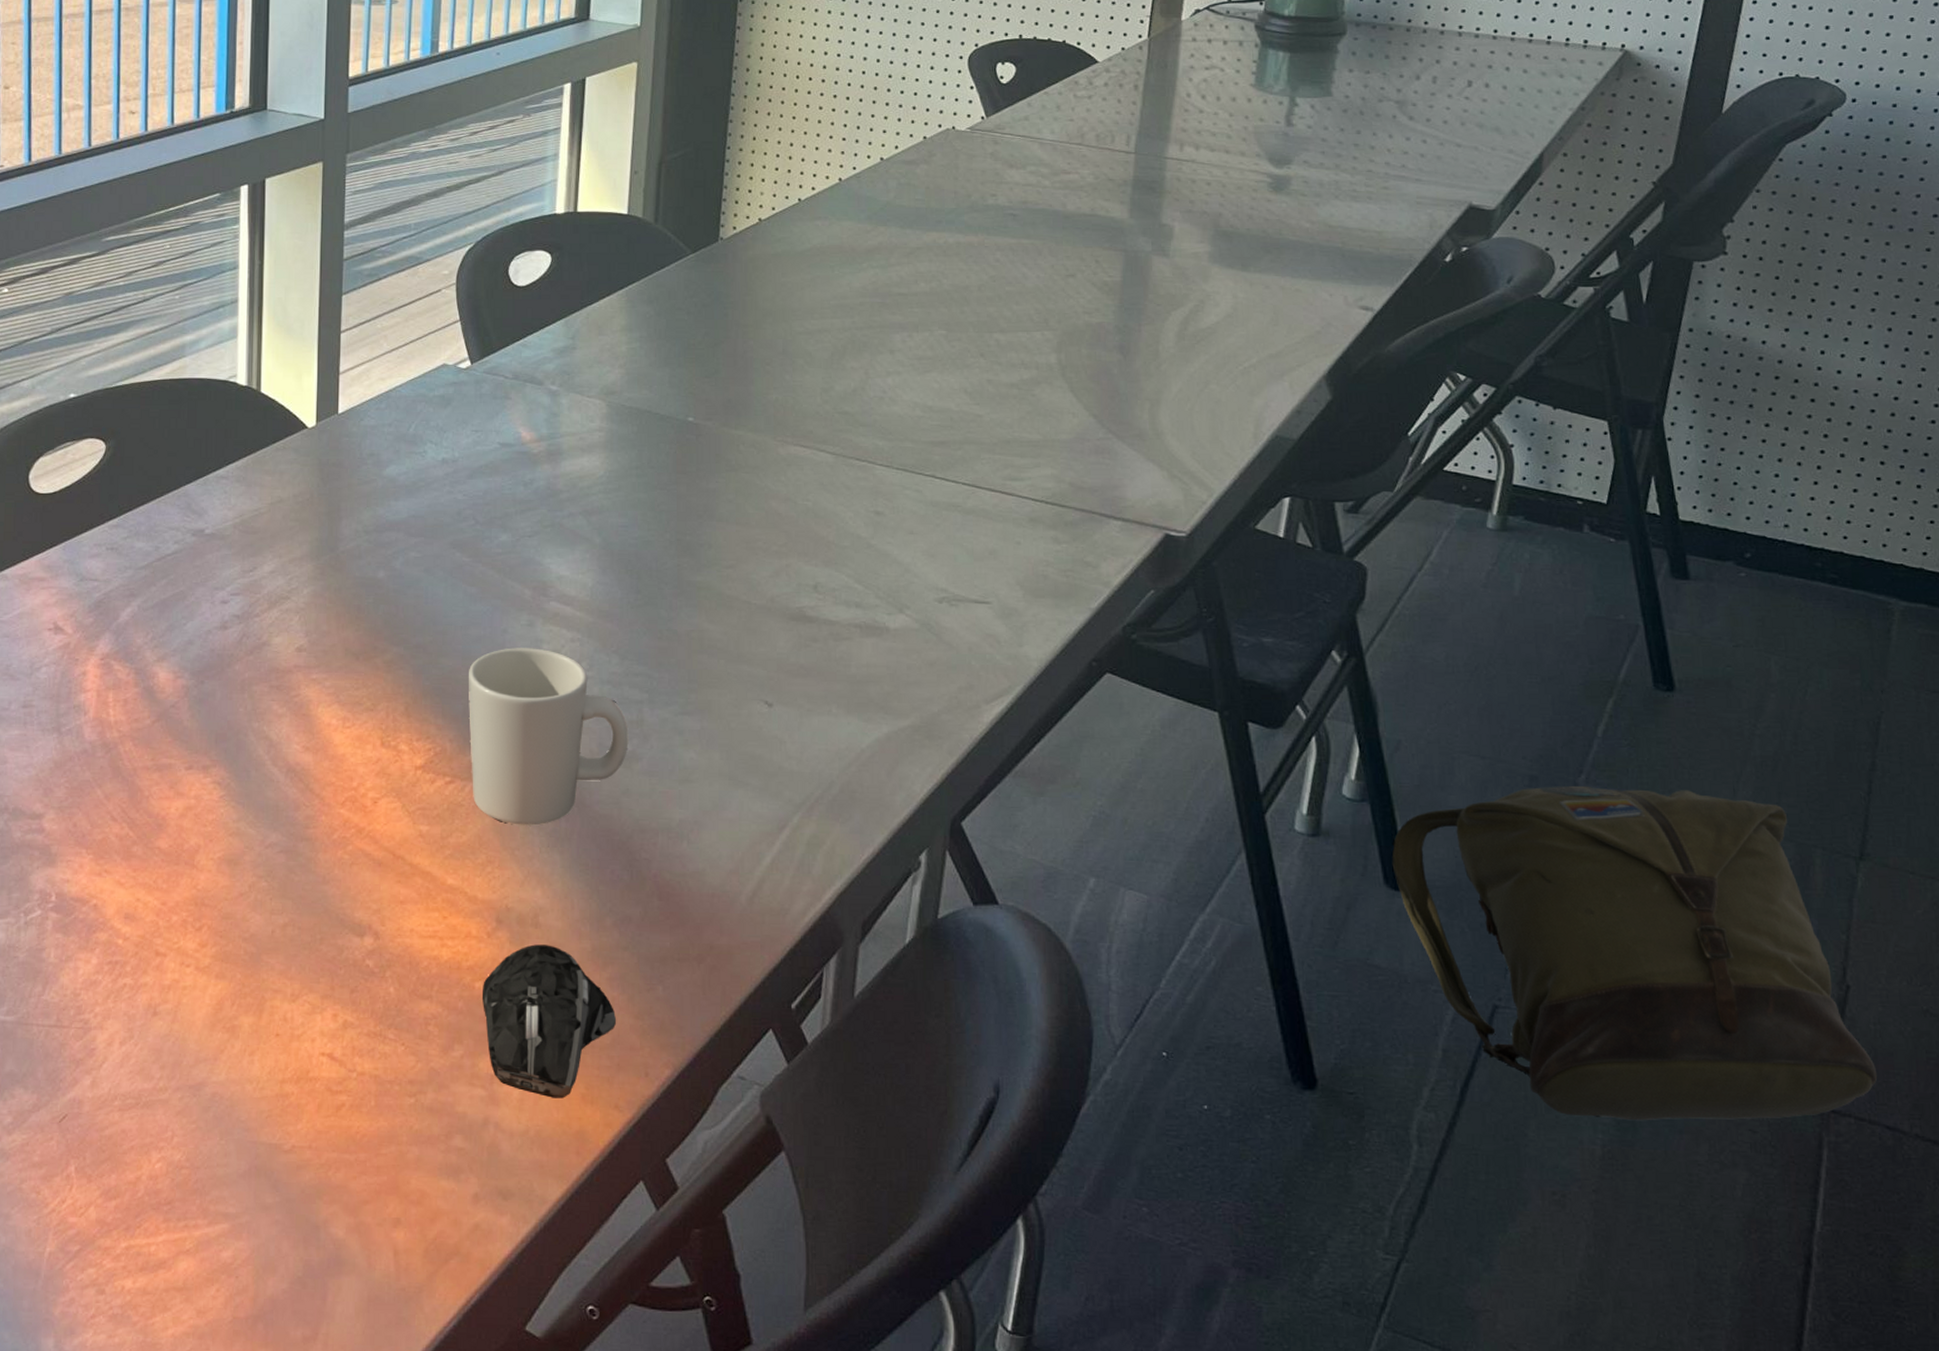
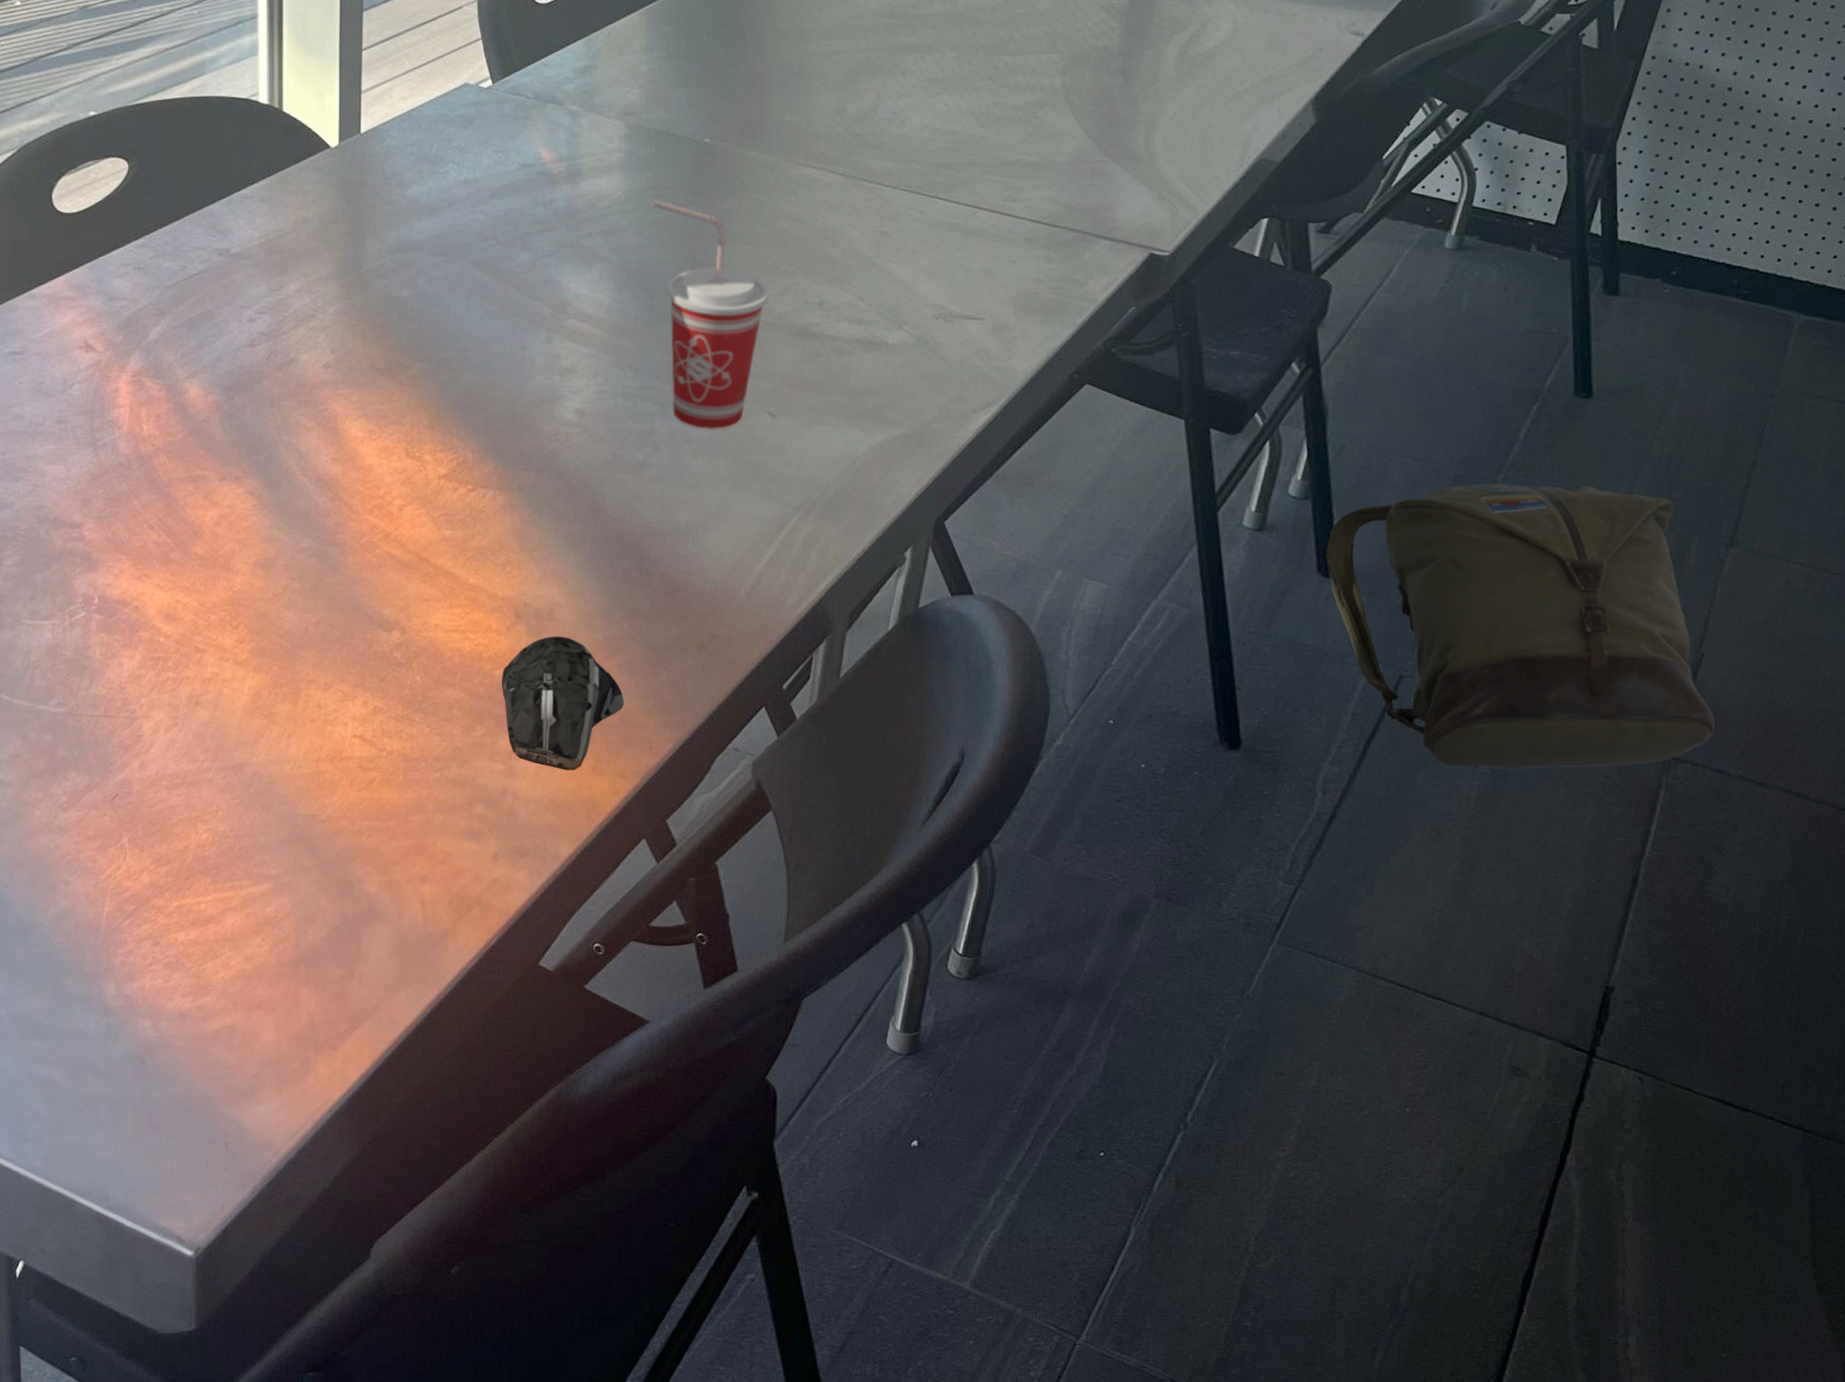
mug: present [468,648,629,826] -> none [489,363,641,529]
beverage cup: none [635,478,760,720] -> present [652,199,768,430]

